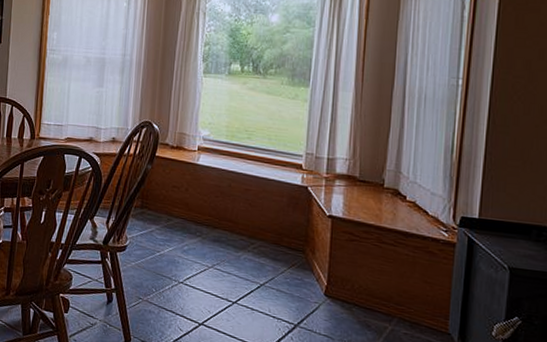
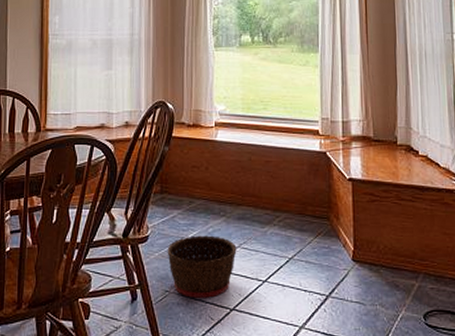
basket: none [143,251,210,311] -> present [167,235,237,298]

